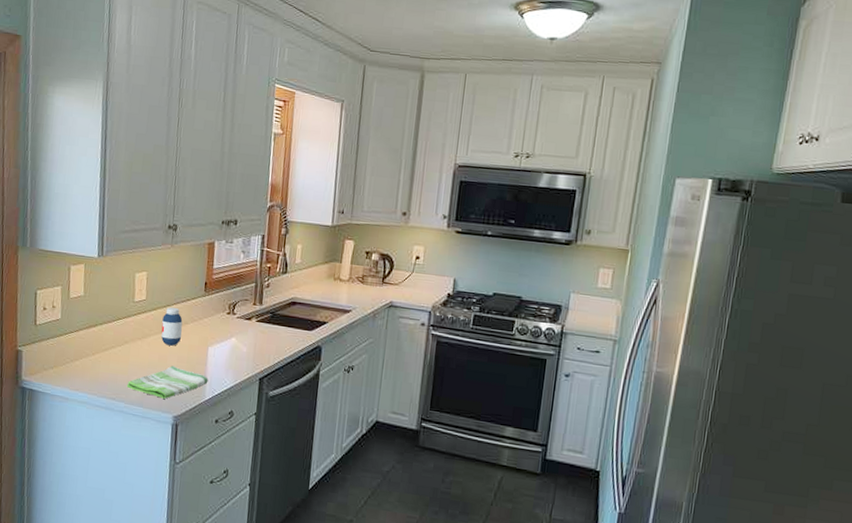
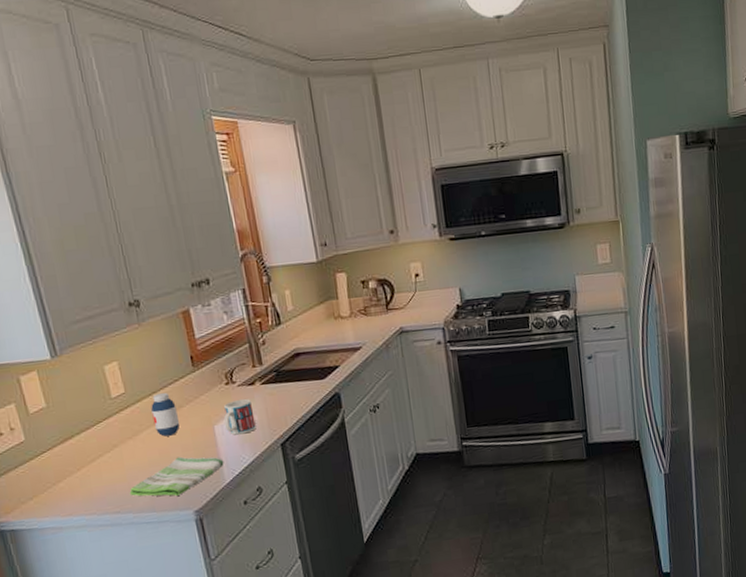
mug: none [217,329,245,361] -> present [223,399,256,435]

